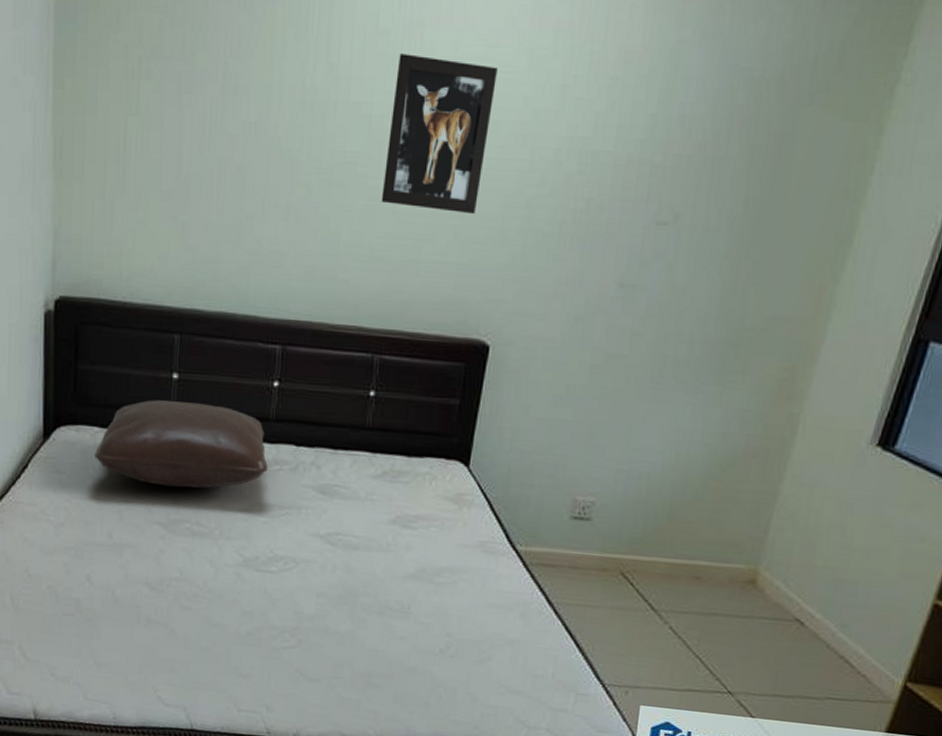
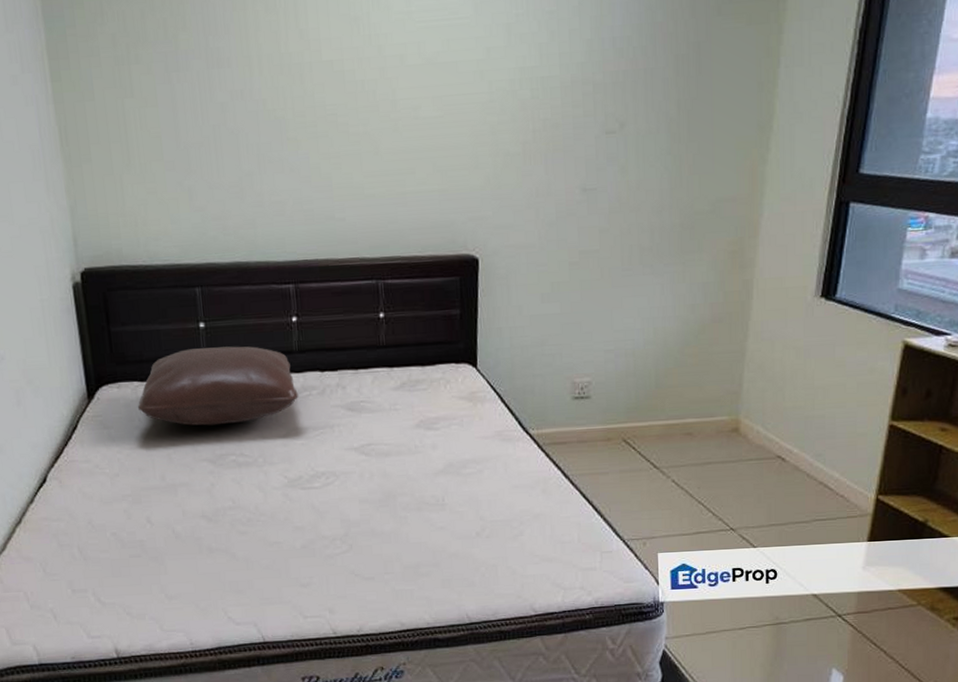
wall art: present [381,53,498,215] -> none [360,13,449,146]

